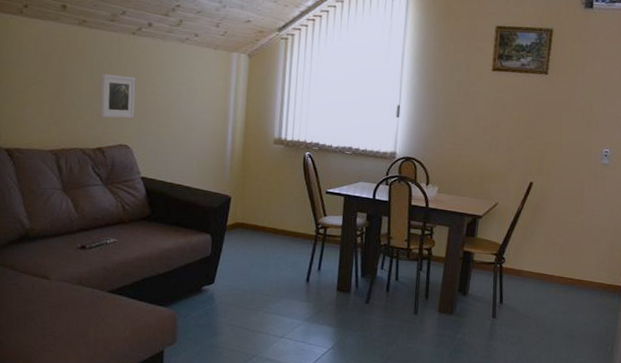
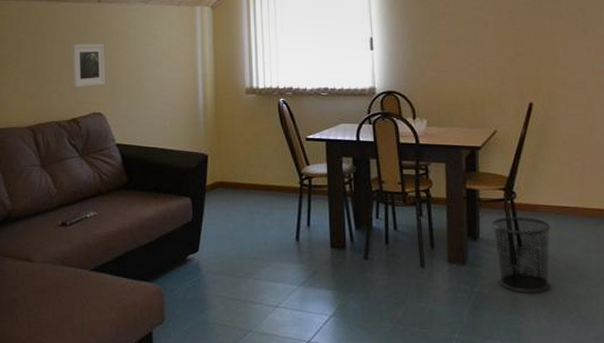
waste bin: none [479,278,530,343] -> present [492,217,551,293]

